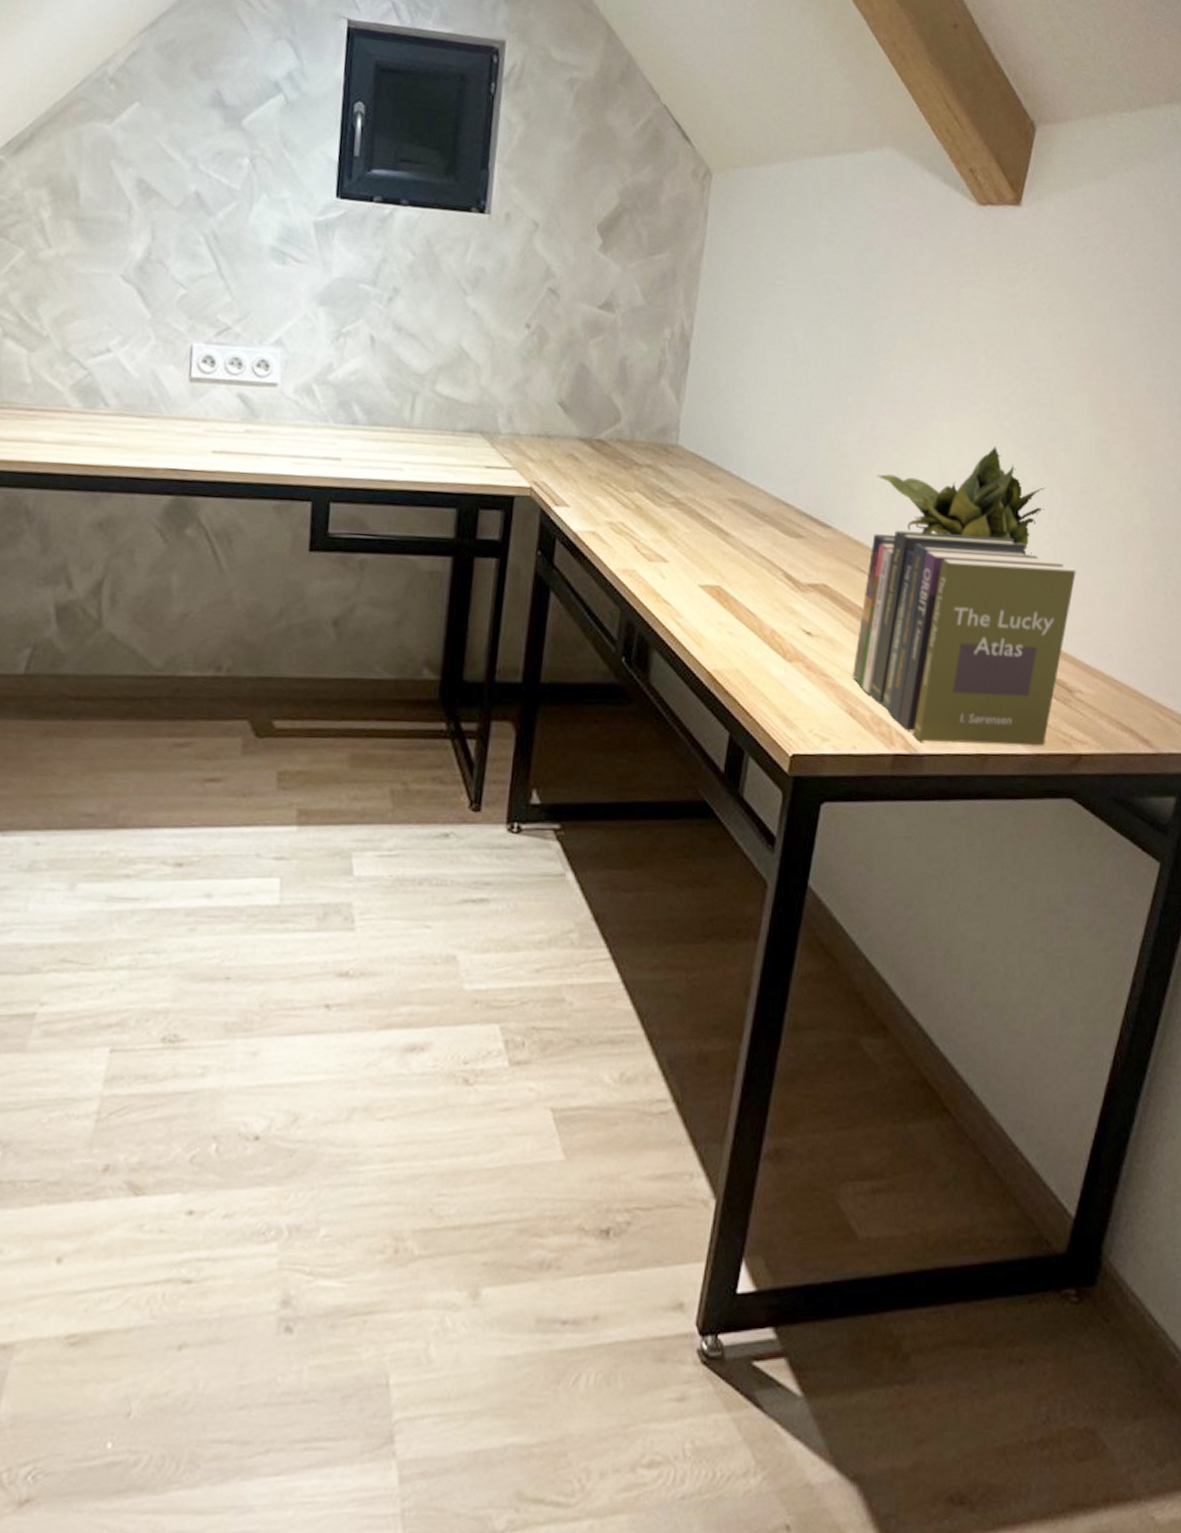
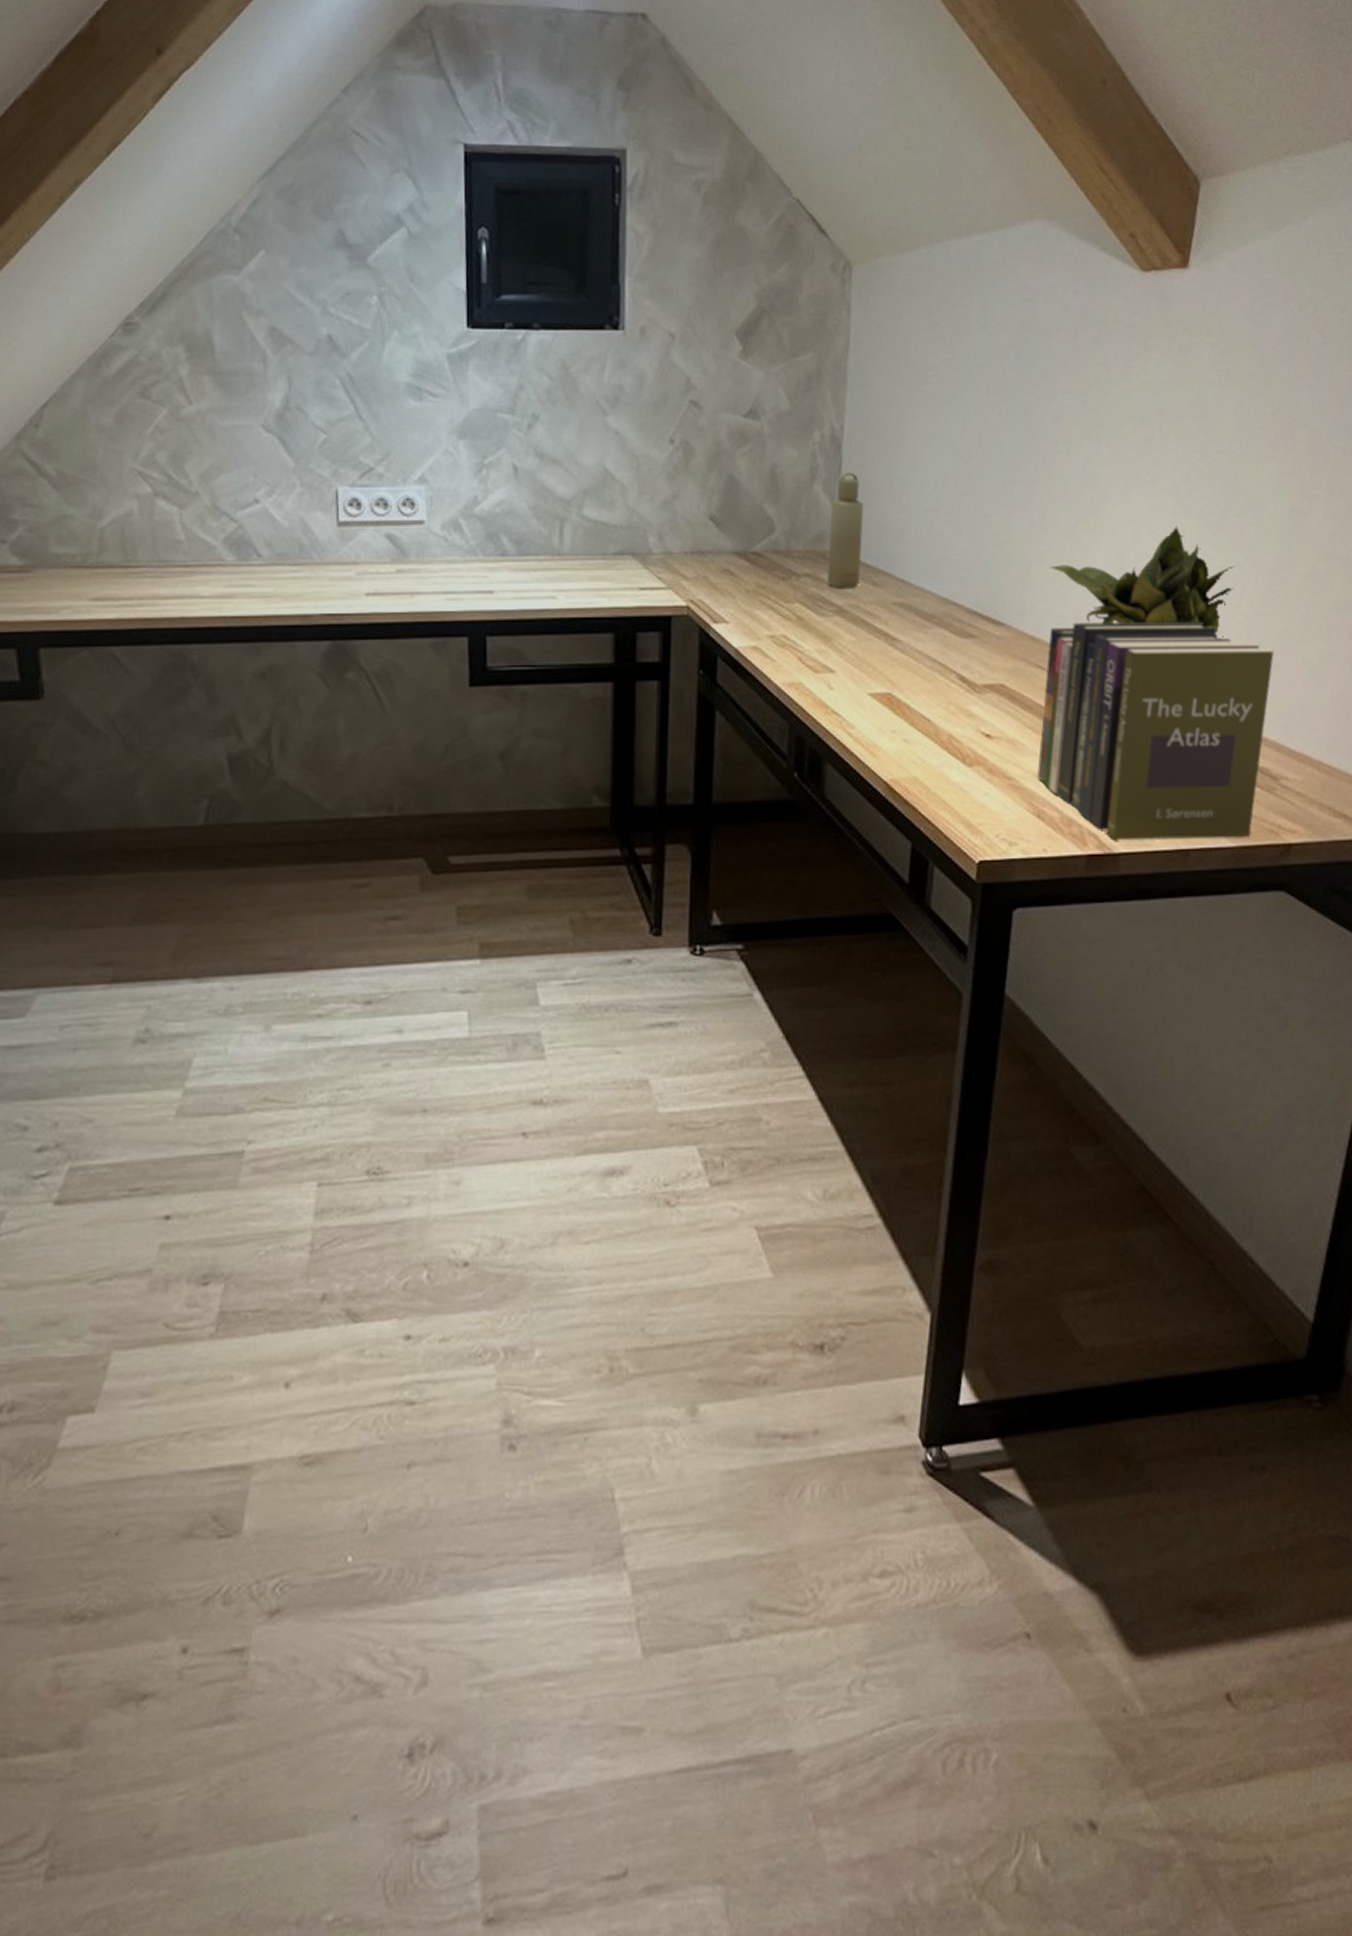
bottle: none [667,370,707,482] -> present [827,473,864,588]

